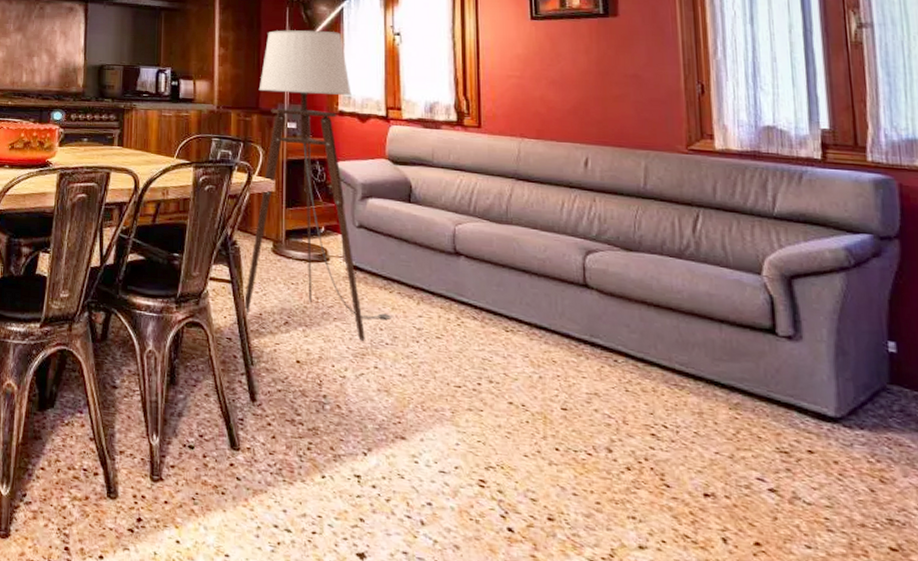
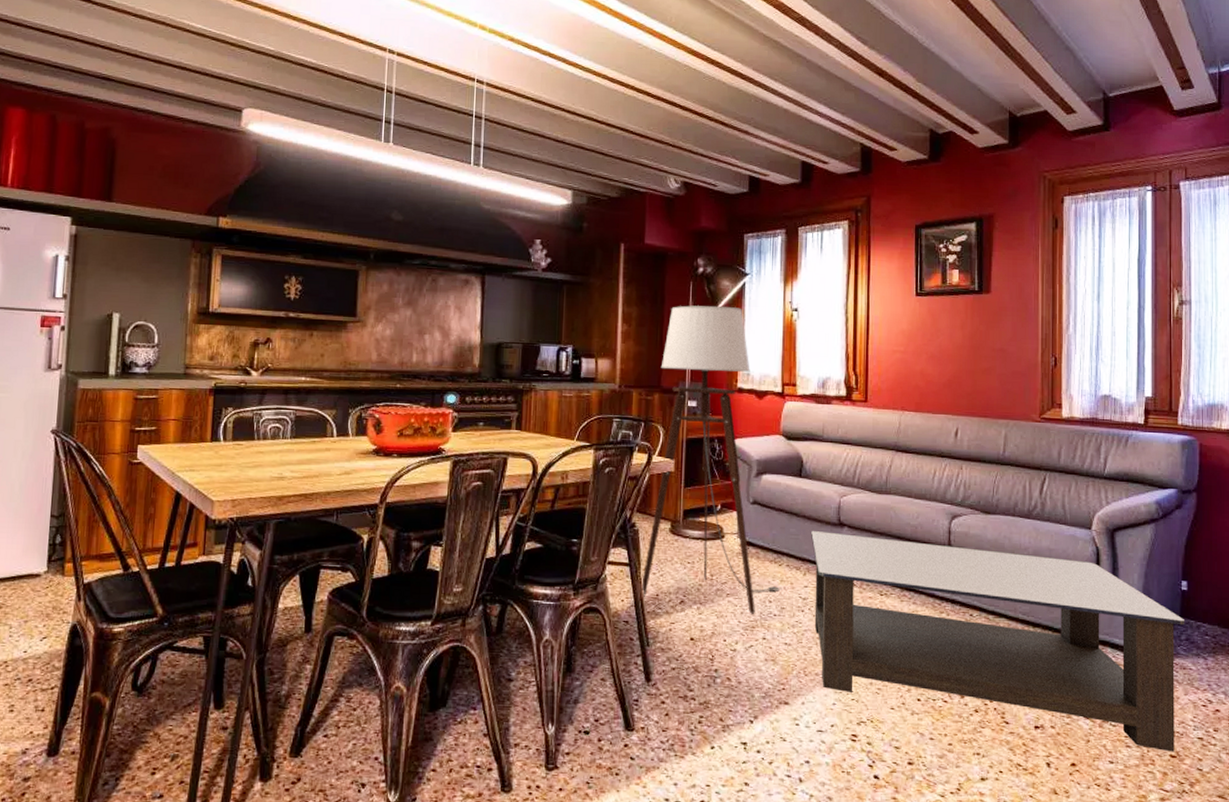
coffee table: none [424,259,896,545] -> present [811,531,1184,752]

